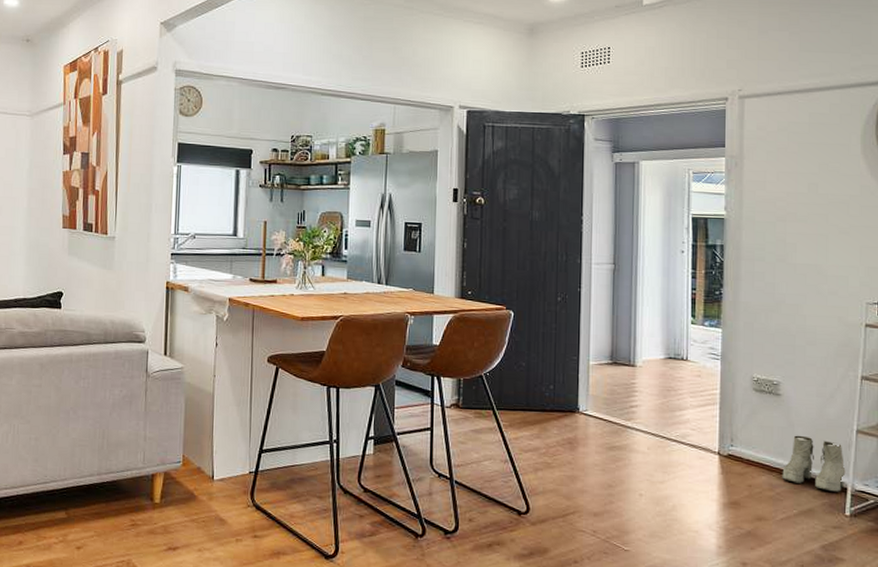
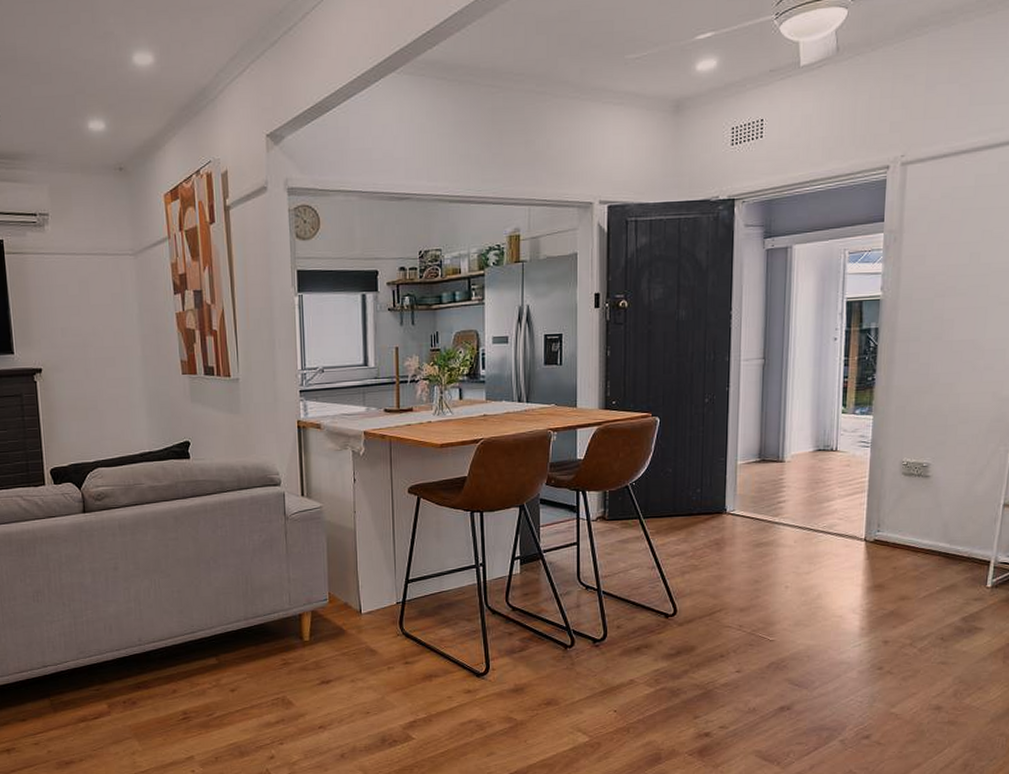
boots: present [782,435,846,492] -> none [927,514,990,566]

